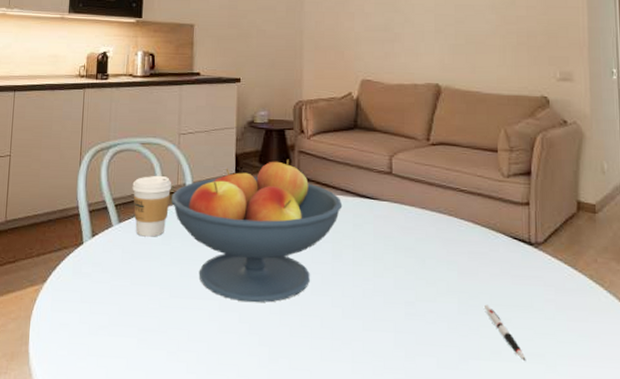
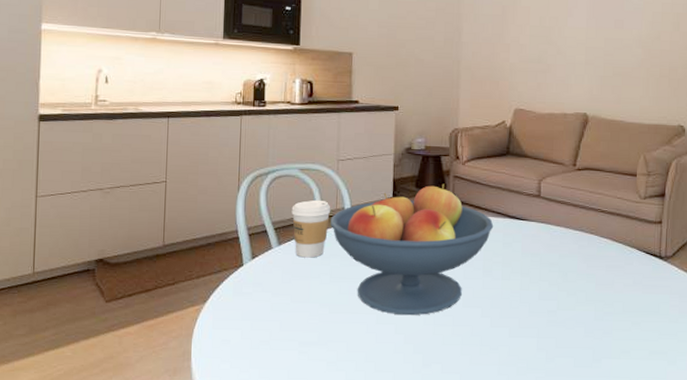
pen: present [484,304,526,362] -> none [618,311,651,359]

